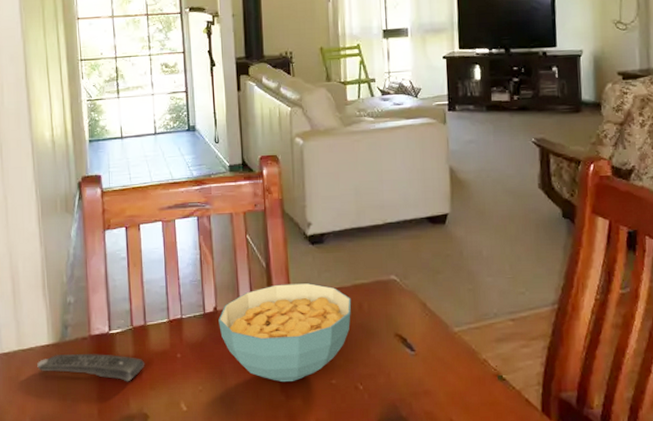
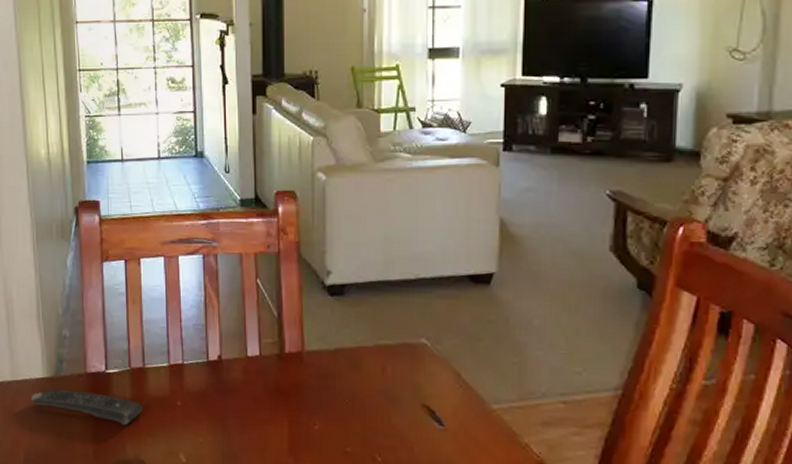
cereal bowl: present [218,283,352,383] -> none [223,337,373,445]

